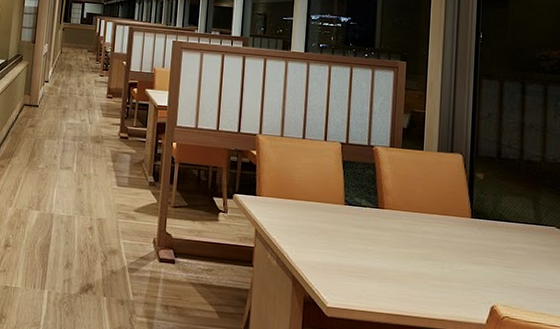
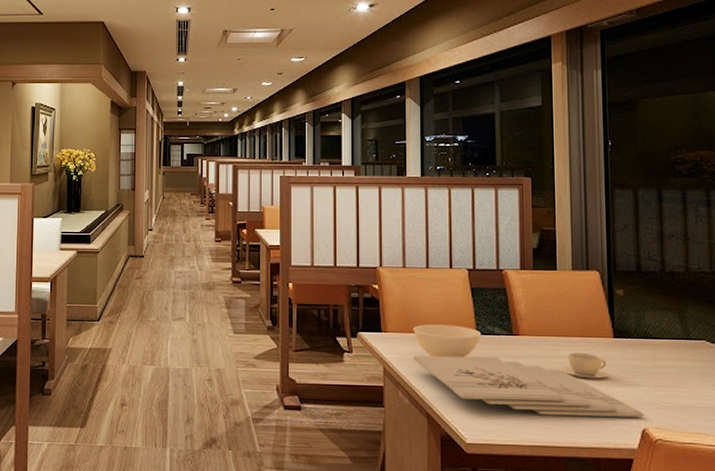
placemat: none [284,220,494,295] -> present [414,355,645,417]
bowl: none [286,191,350,226] -> present [413,324,482,357]
teacup: none [421,228,464,256] -> present [562,352,608,379]

